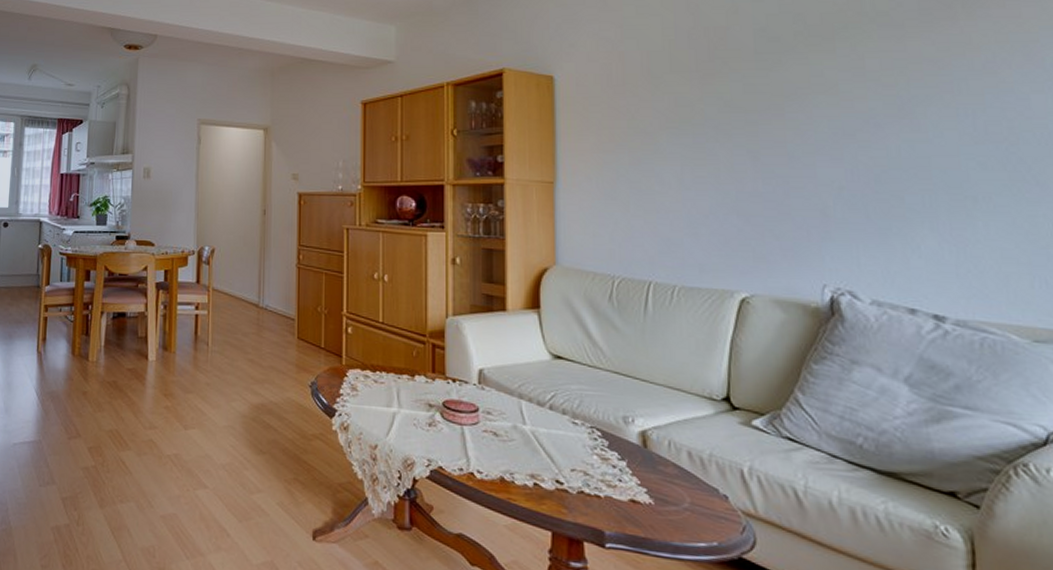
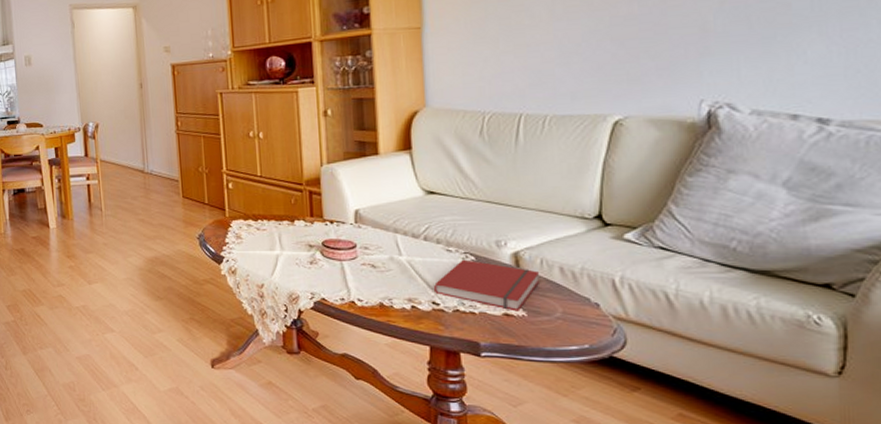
book: none [559,434,668,498] -> present [434,259,540,312]

